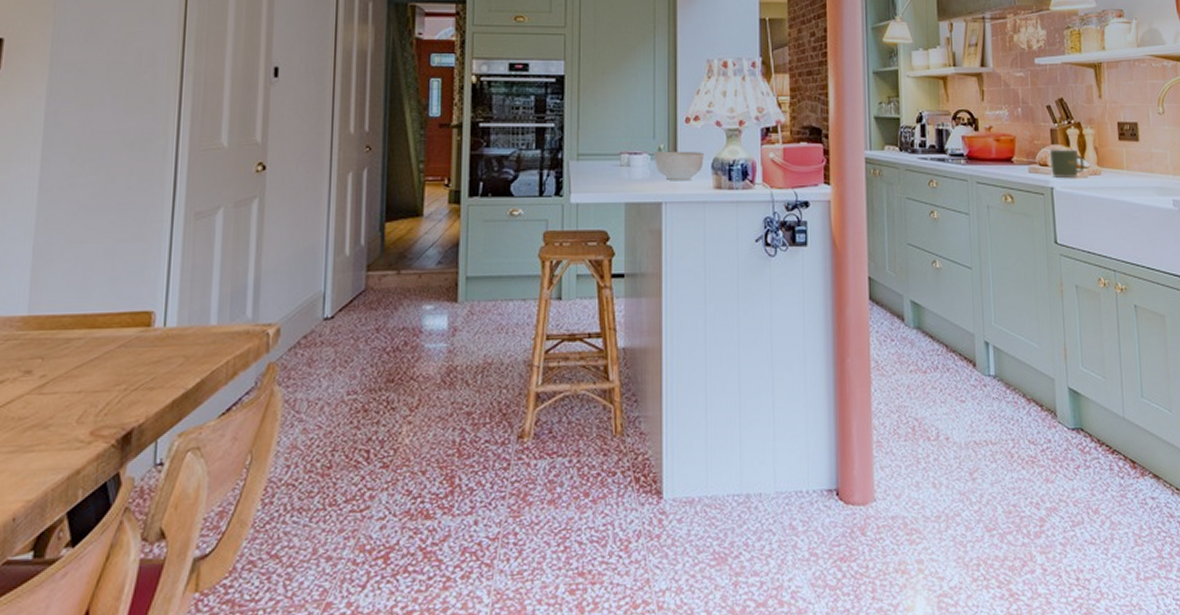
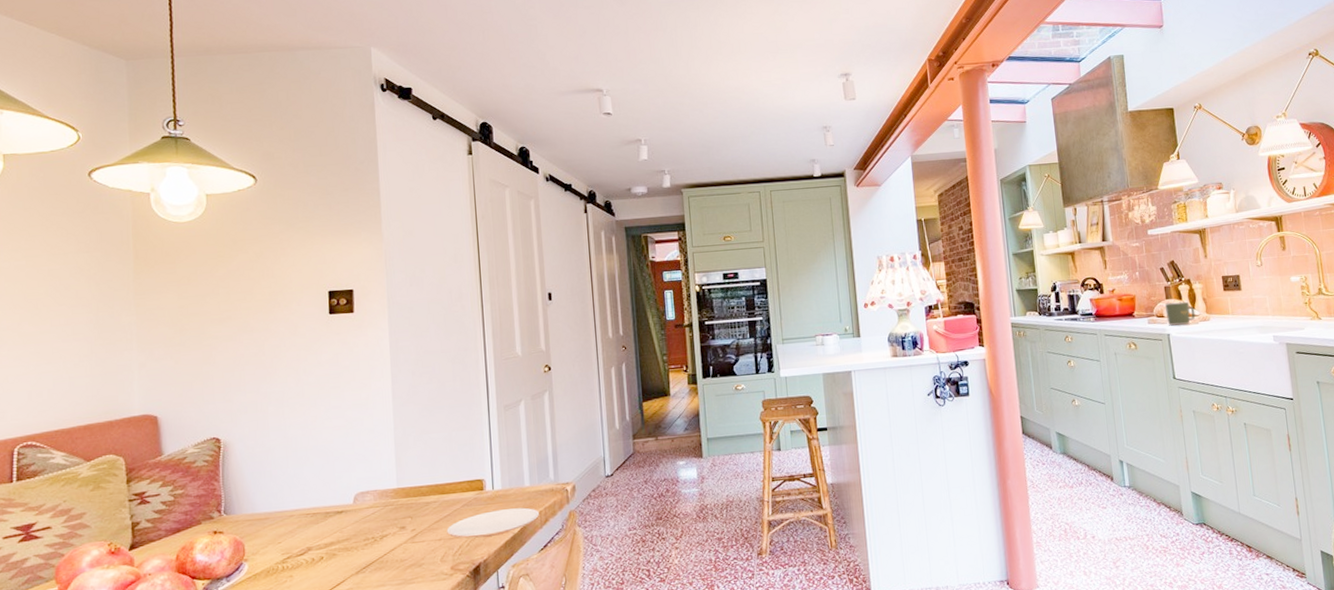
plate: none [91,354,227,393] -> present [447,507,540,539]
bowl: present [653,151,704,181] -> none [841,329,882,354]

